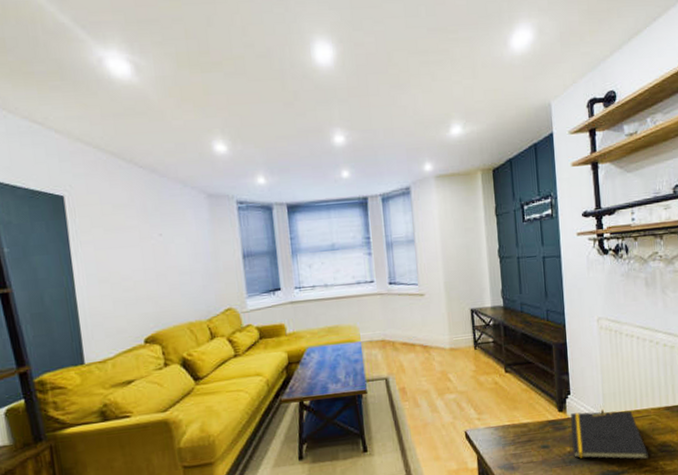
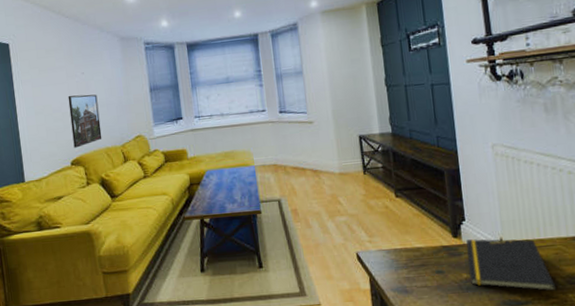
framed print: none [141,260,184,323] -> present [68,94,102,148]

